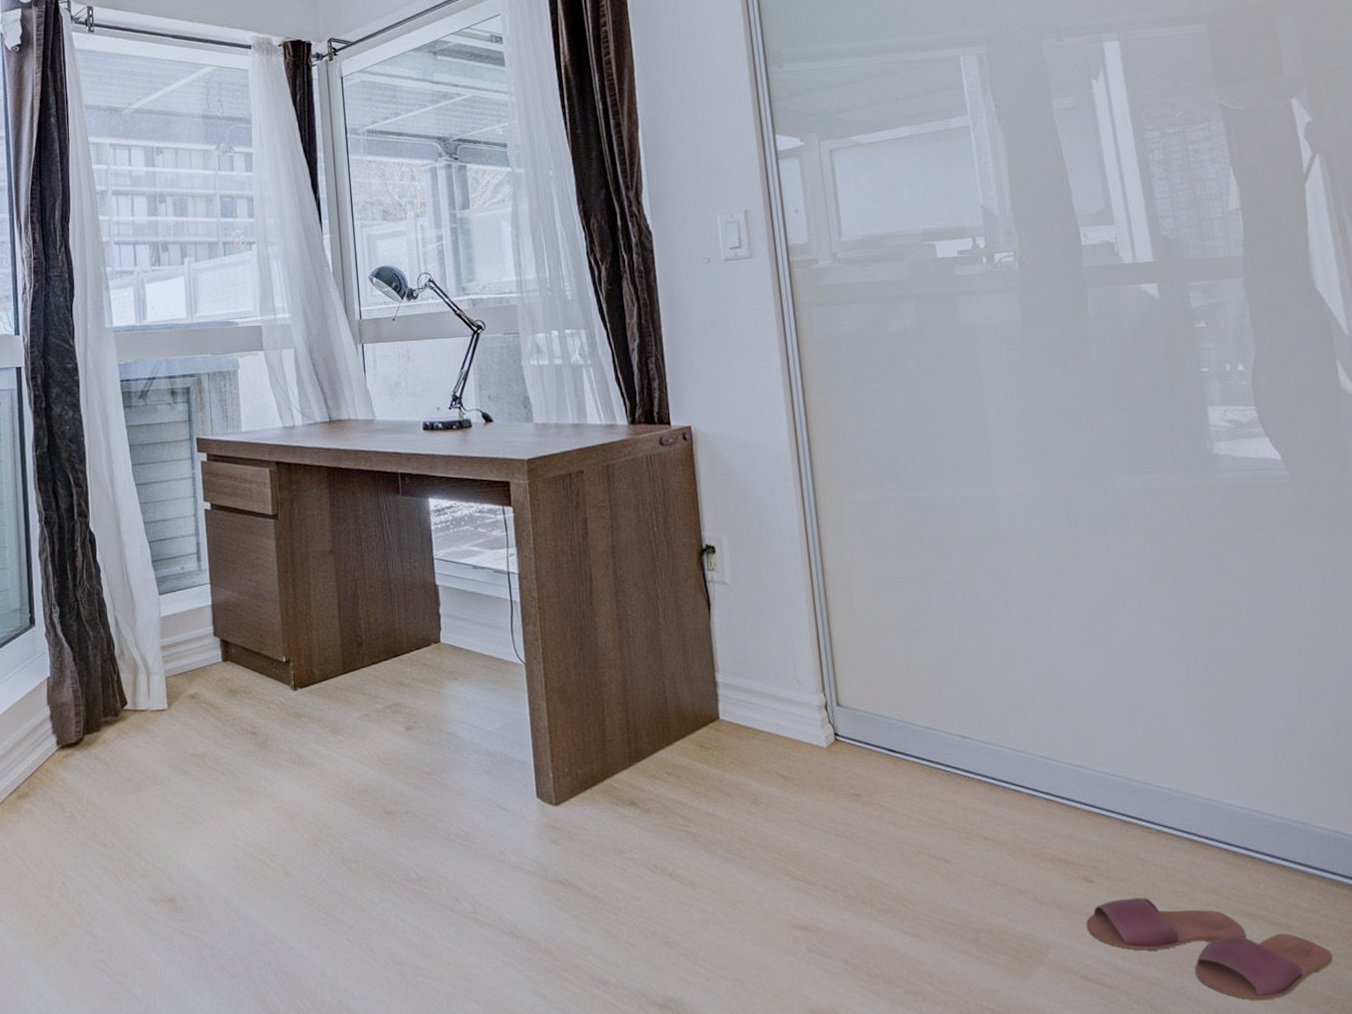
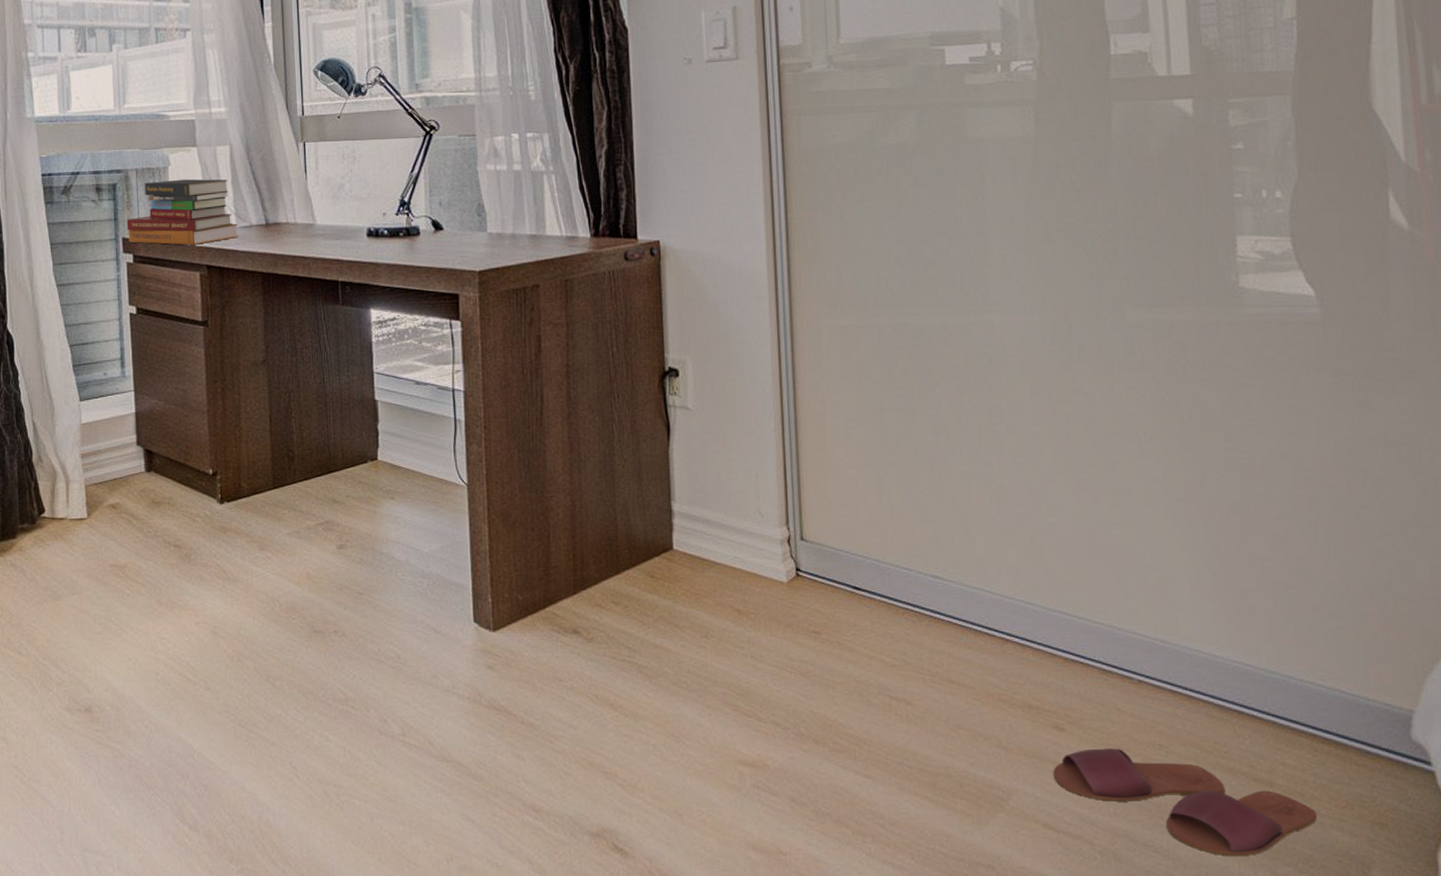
books: none [200,380,304,443] -> present [126,179,238,245]

